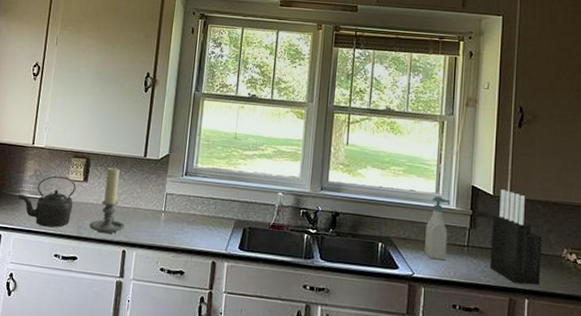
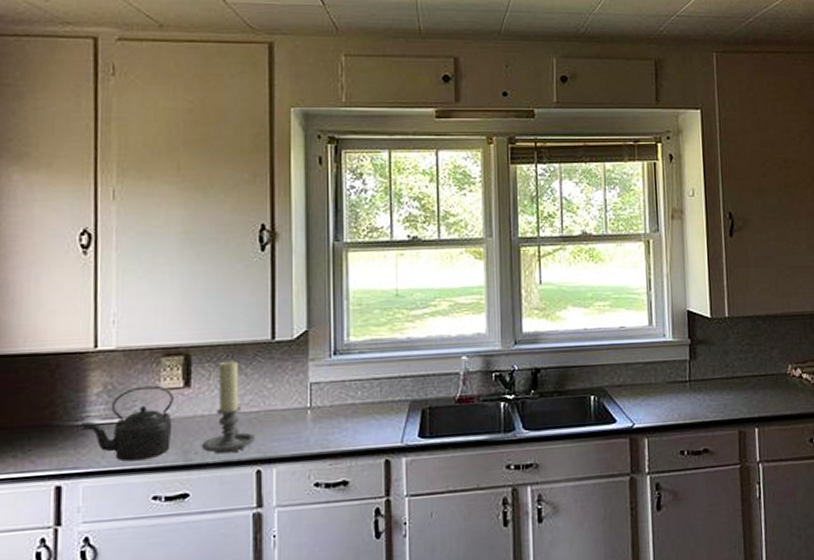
soap bottle: present [425,196,451,261] -> none [642,329,668,404]
knife block: present [489,189,542,285] -> none [713,309,768,412]

